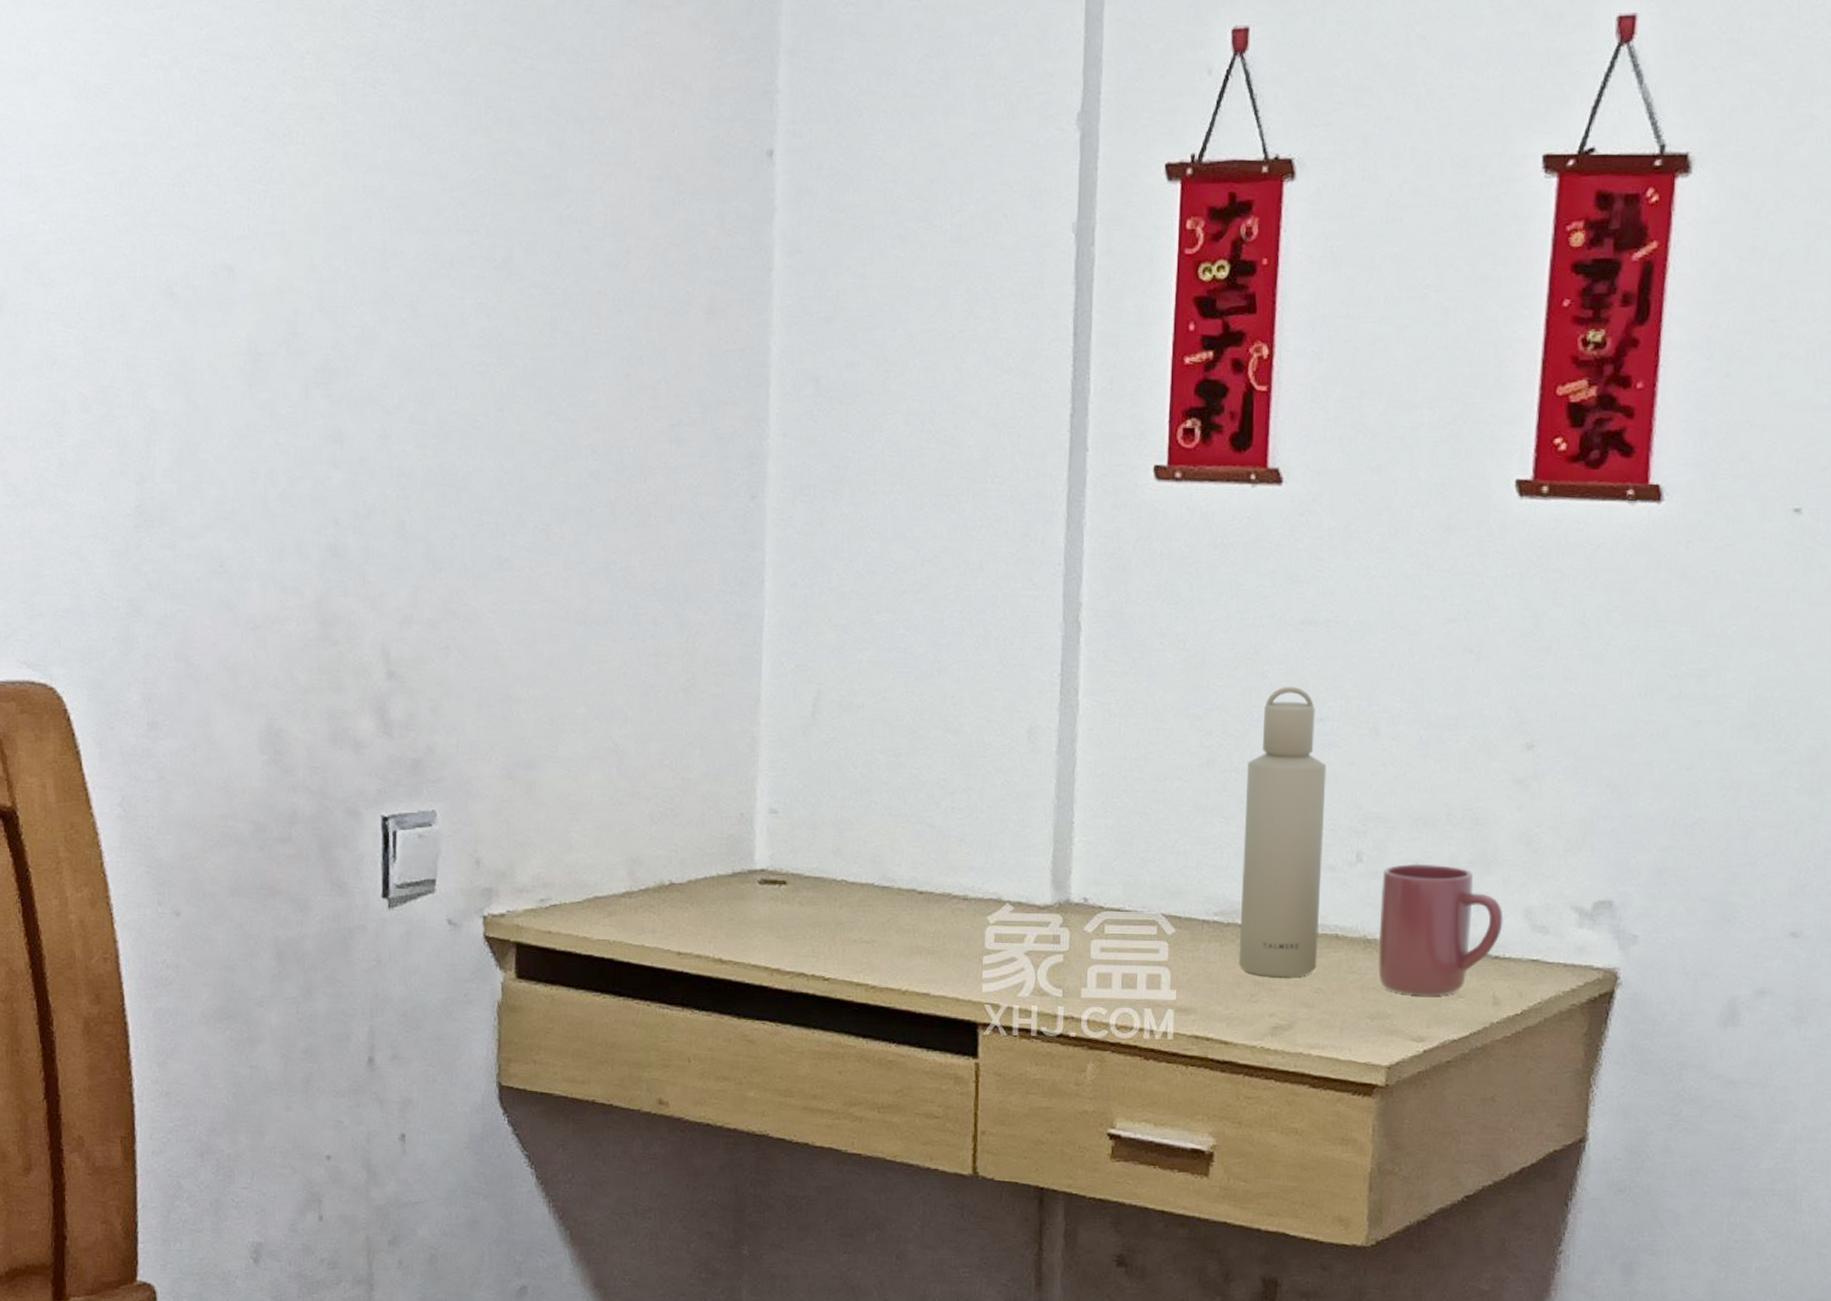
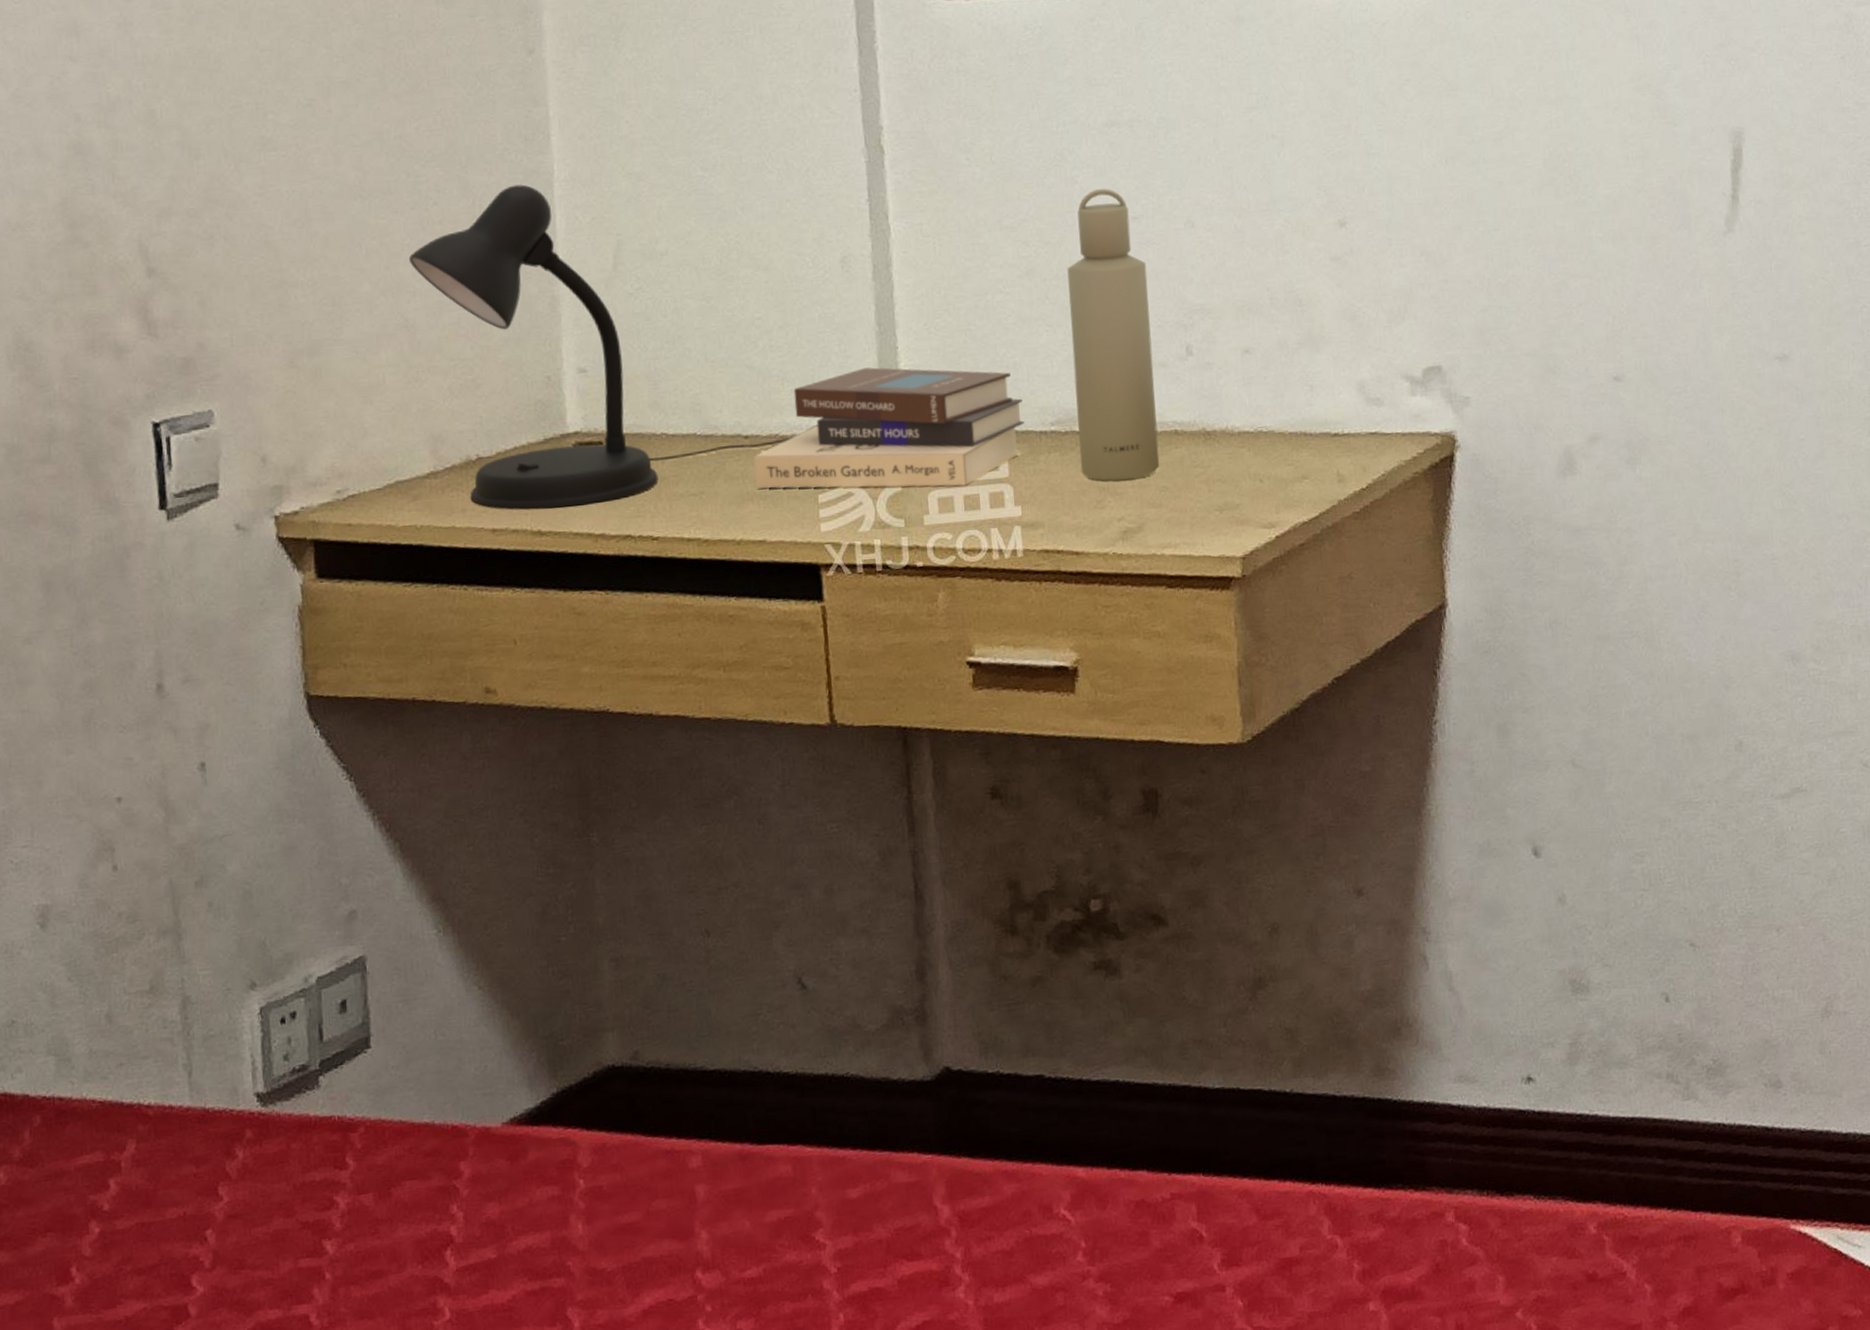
desk lamp: none [623,626,990,941] -> present [408,184,818,511]
books: none [925,839,1189,964] -> present [754,367,1024,489]
mug: present [1378,864,1503,996] -> none [1214,349,1338,483]

